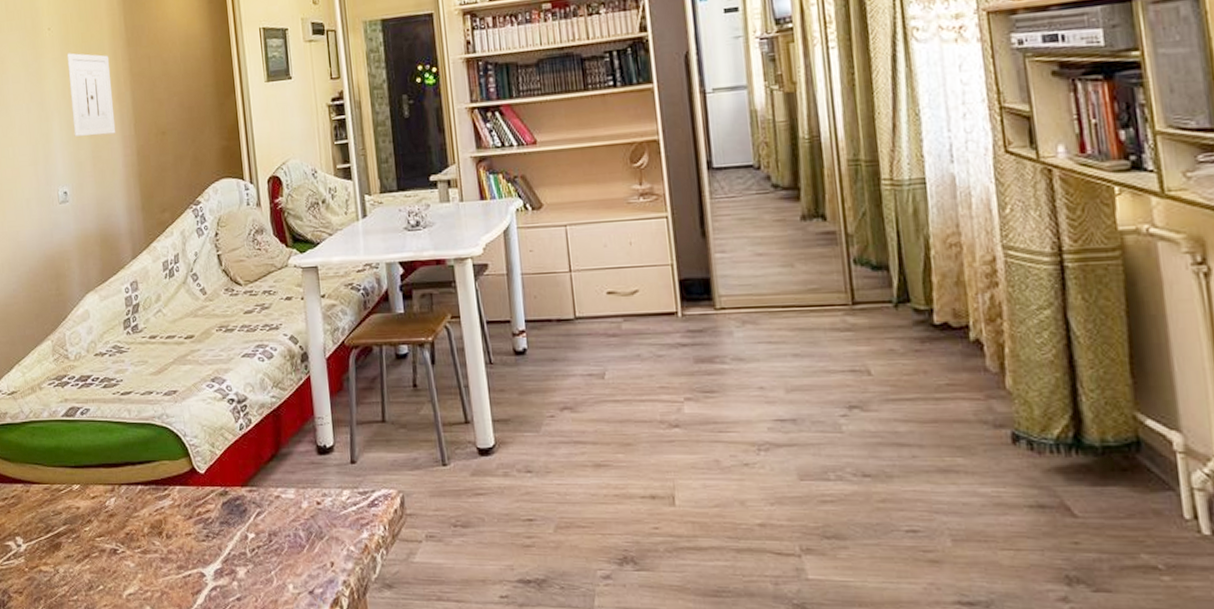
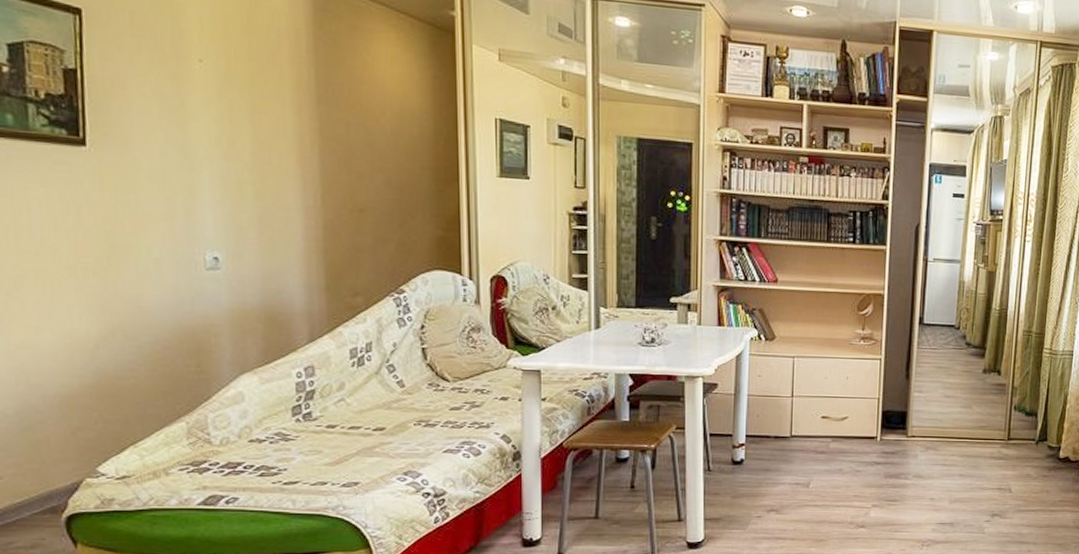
wall art: present [67,53,116,137] -> none [226,95,295,201]

